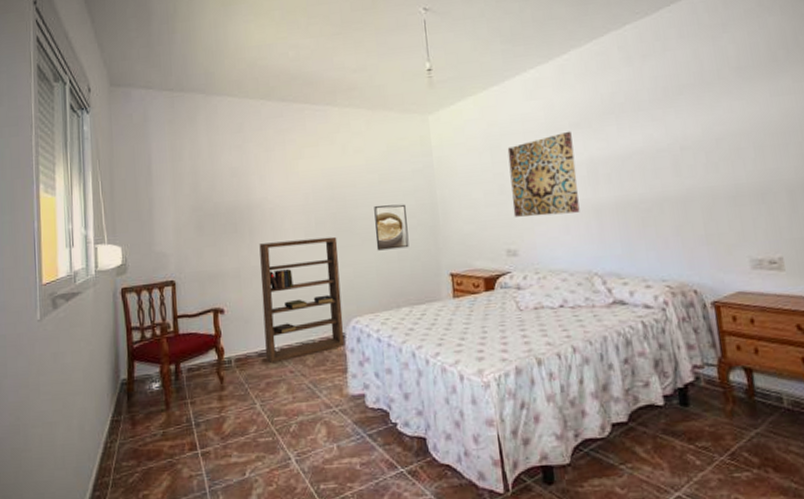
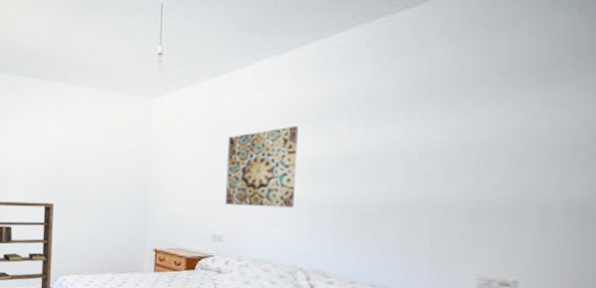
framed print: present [374,204,409,251] -> none [89,179,120,221]

